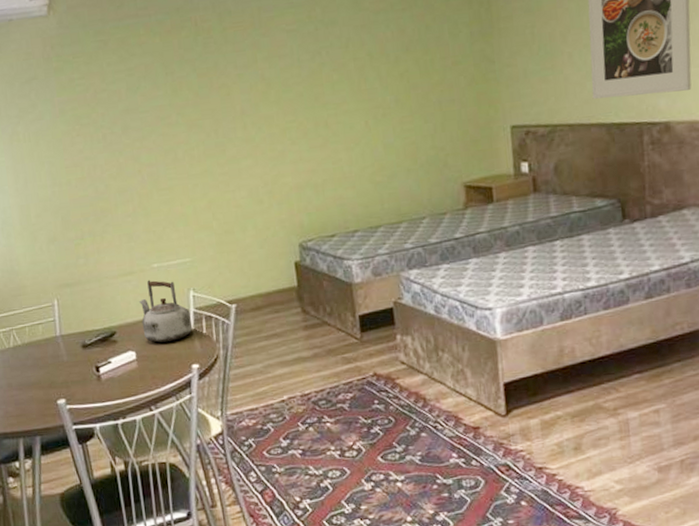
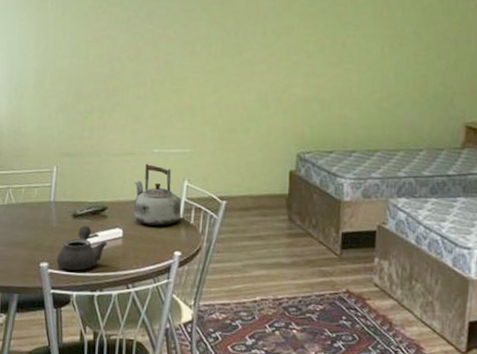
teapot: none [73,354,122,403] -> present [56,225,107,271]

